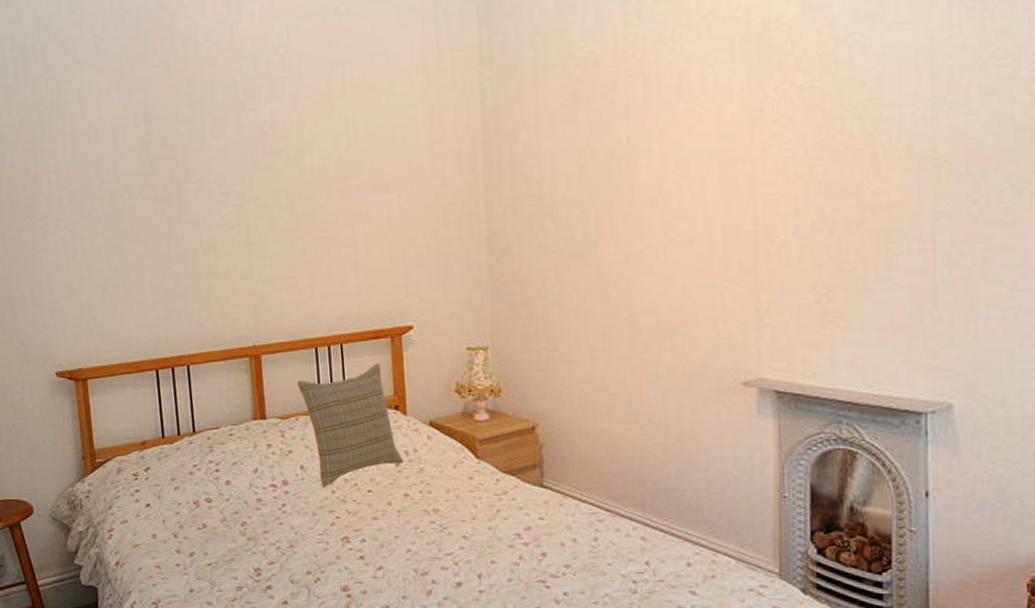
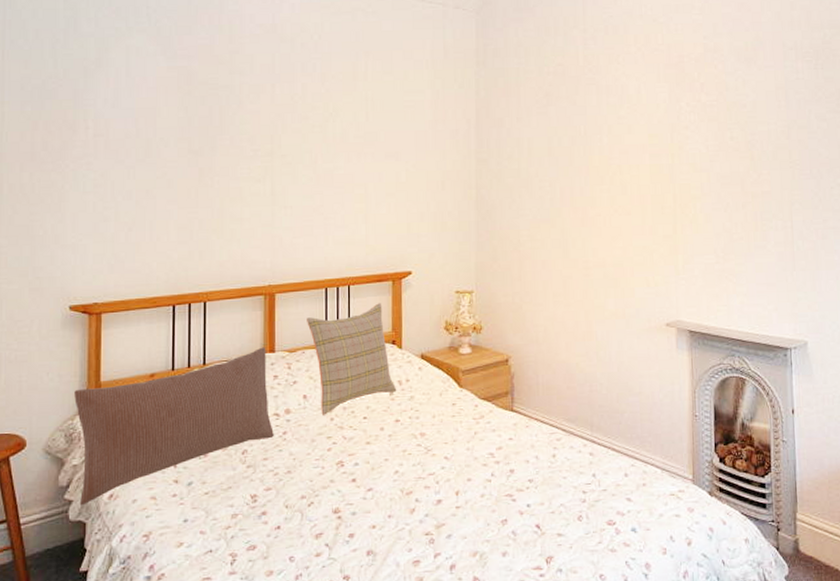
pillow: none [71,413,273,571] -> present [74,347,274,506]

